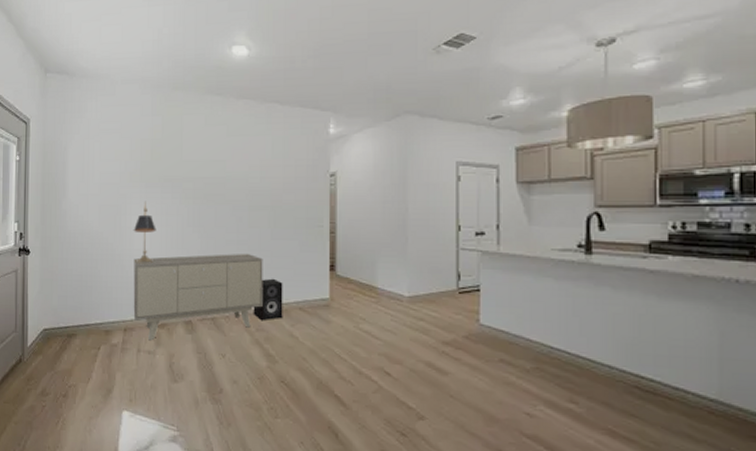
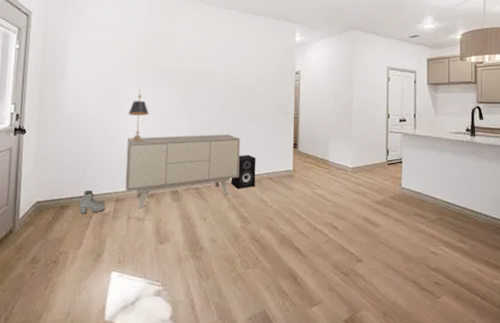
boots: none [87,317,113,345] -> present [79,190,105,215]

